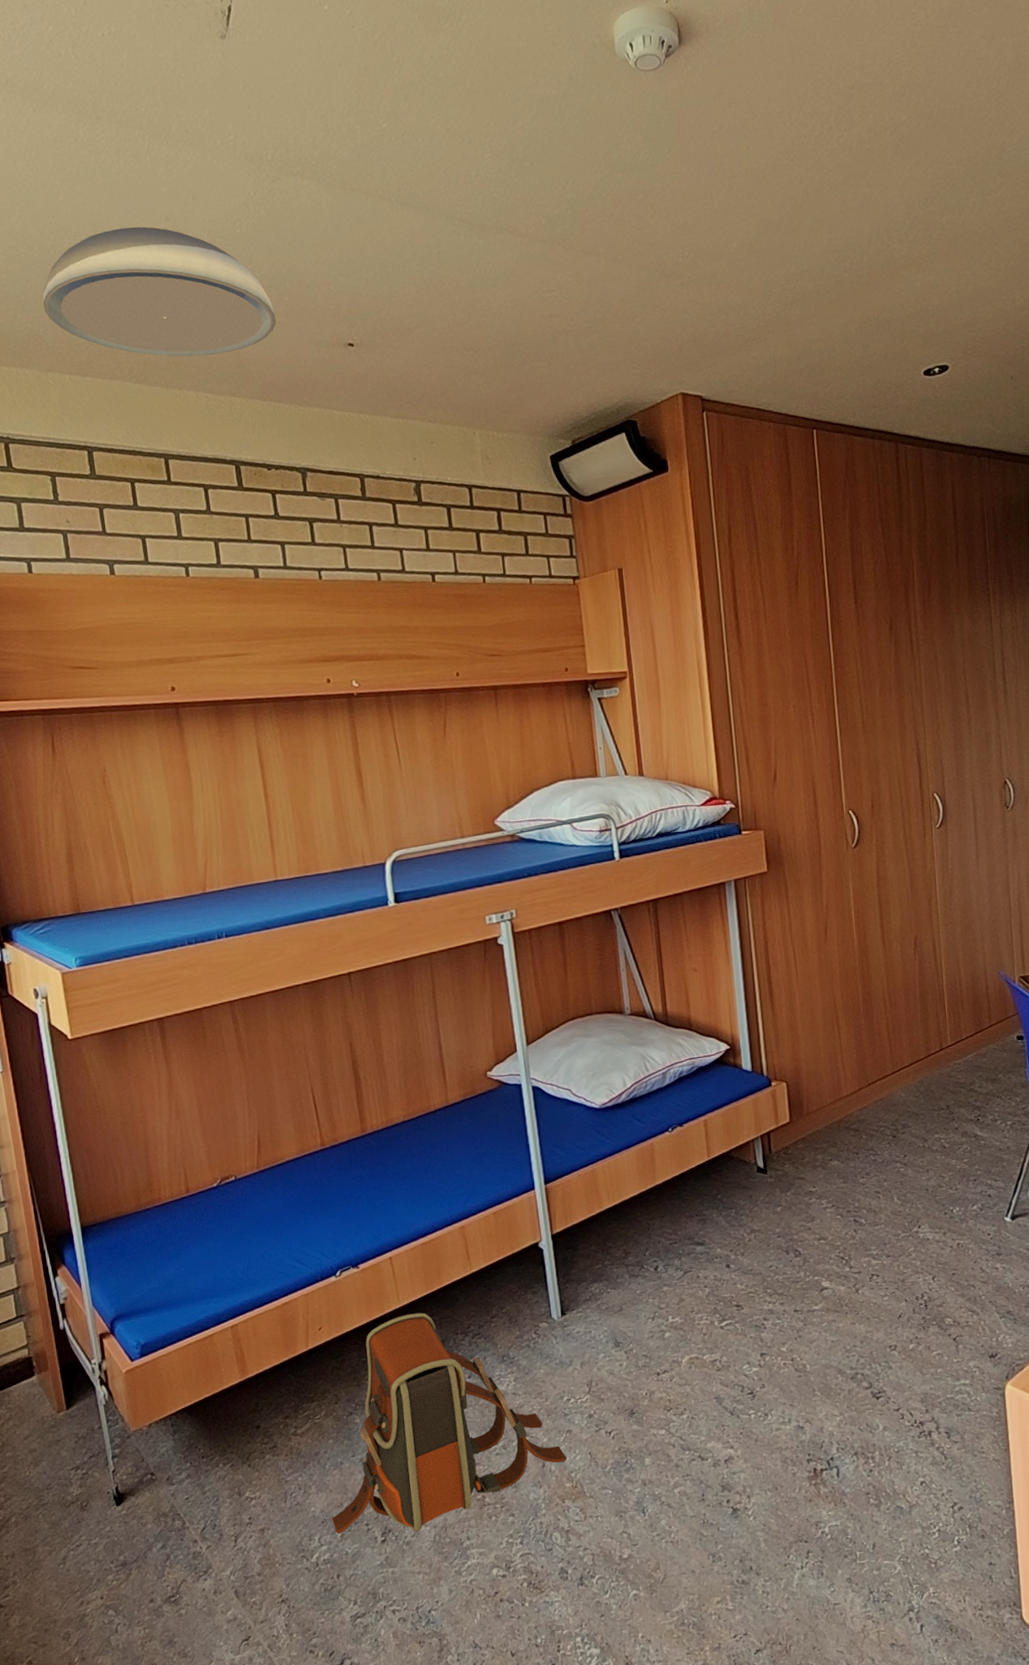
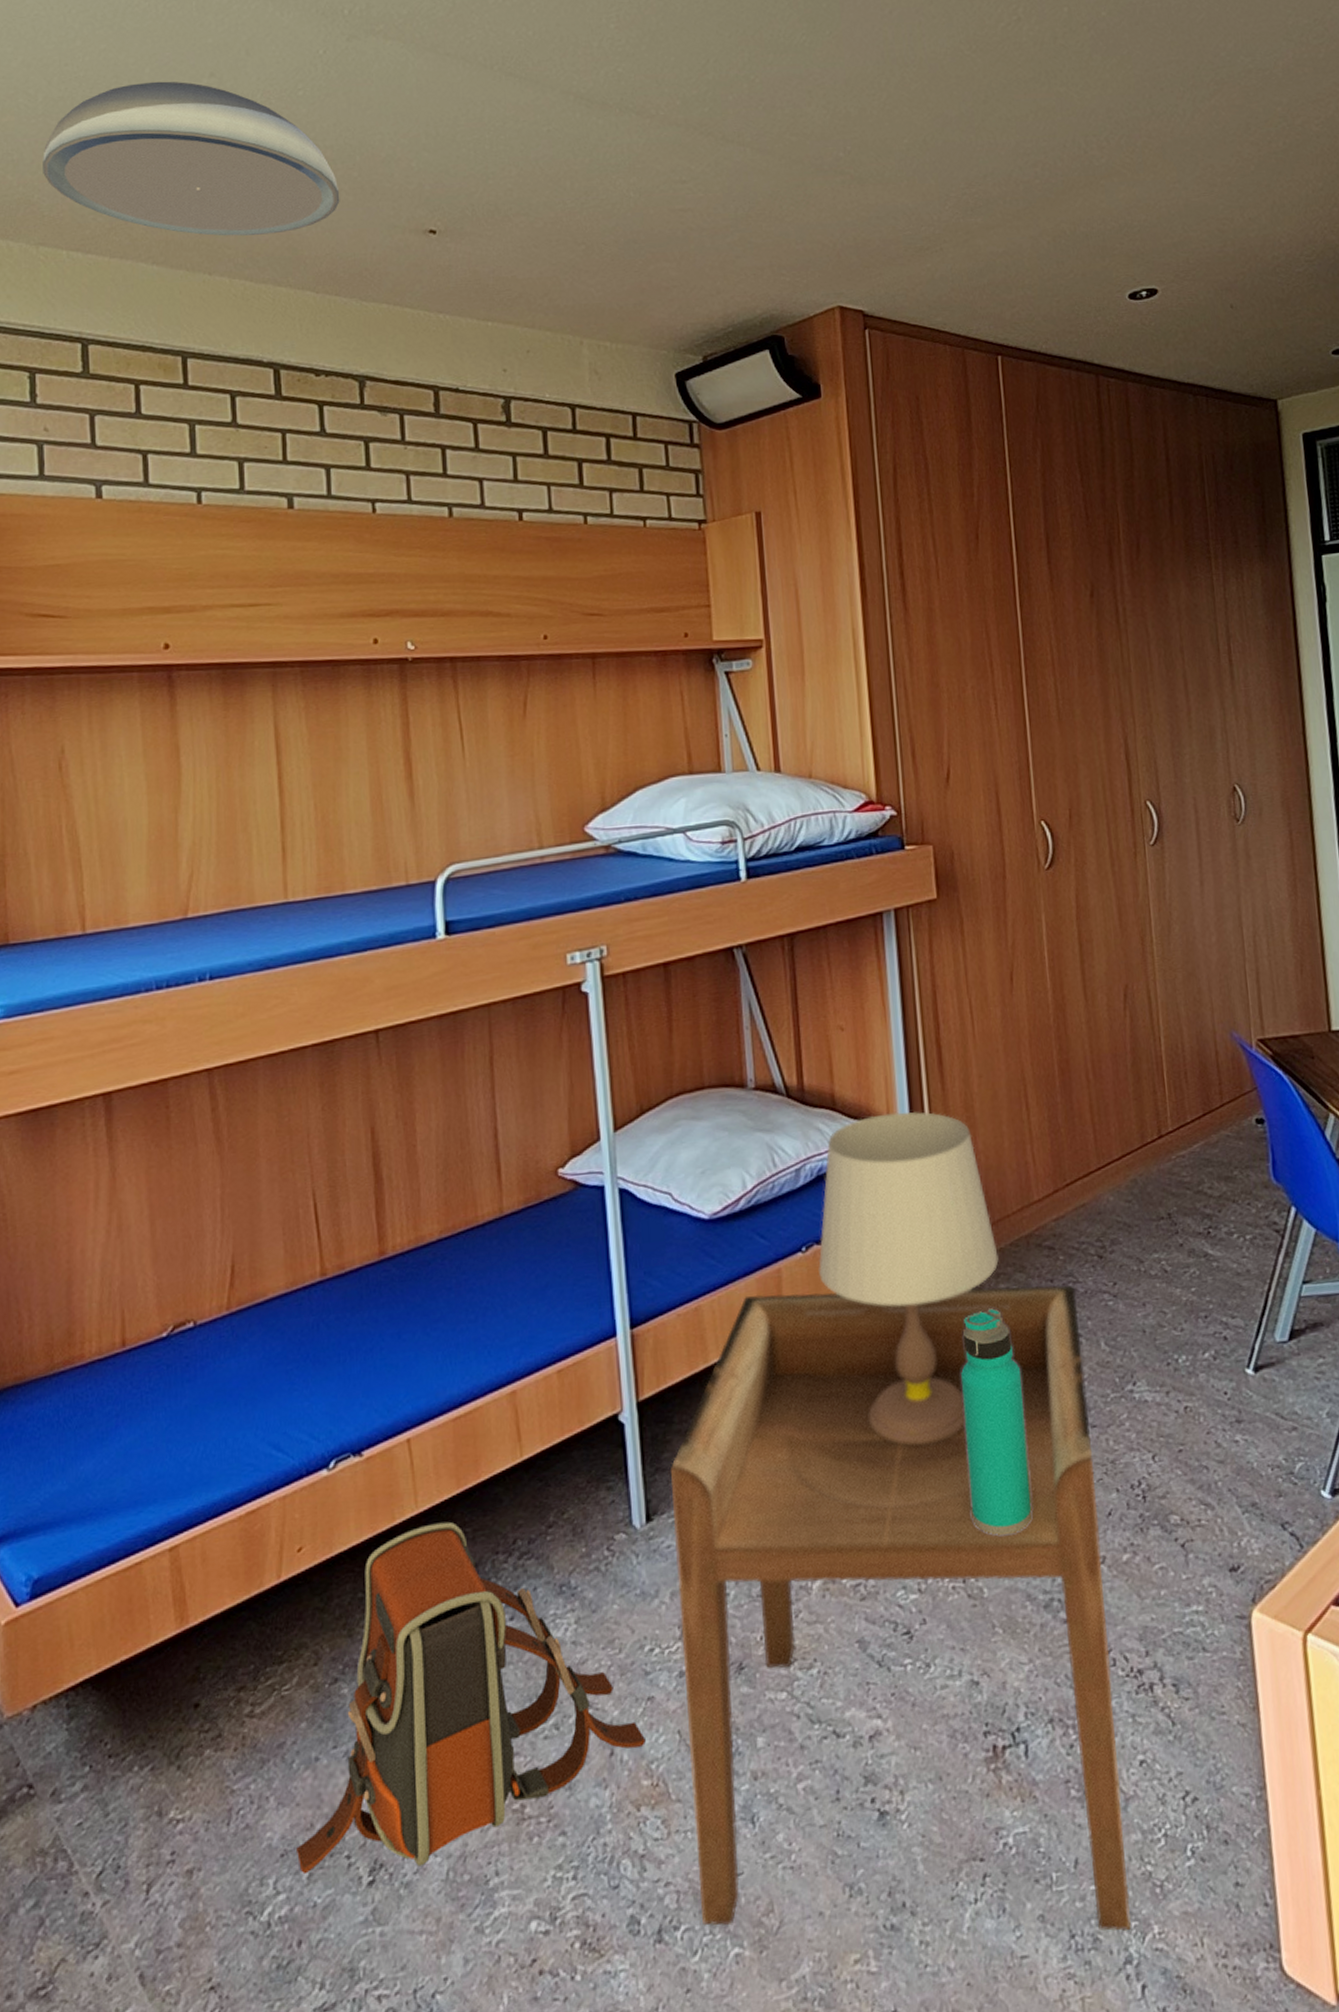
side table: none [577,1156,913,1591] -> present [671,1284,1131,1932]
table lamp: none [681,1031,817,1267] -> present [818,1112,999,1446]
water bottle: none [789,1172,842,1330] -> present [961,1308,1033,1536]

